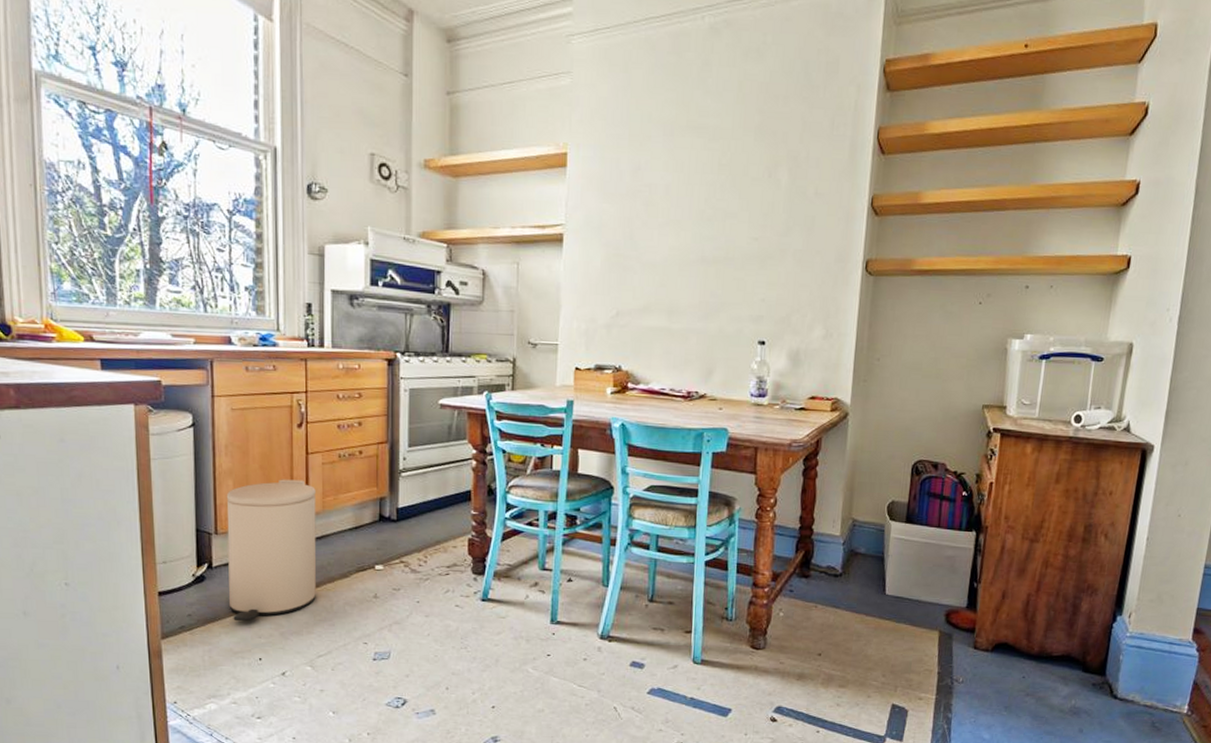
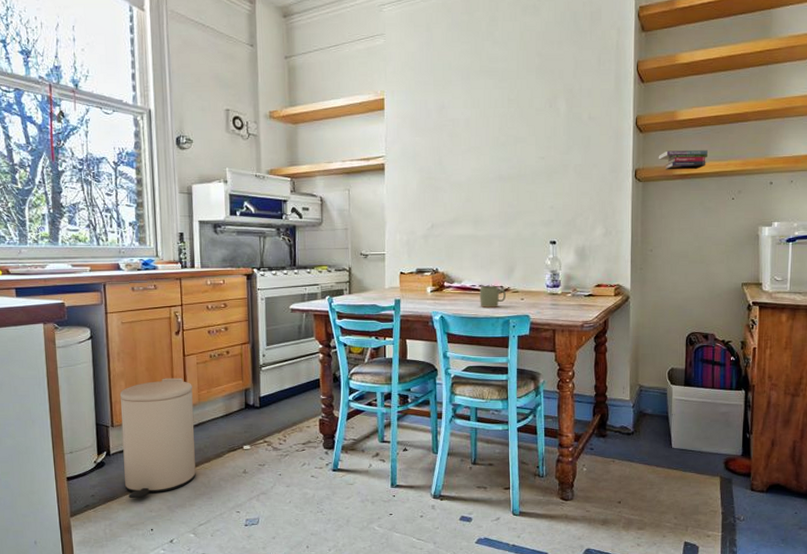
mug: none [669,389,701,417] -> present [480,285,506,307]
books: none [895,239,955,266] -> present [658,150,708,170]

